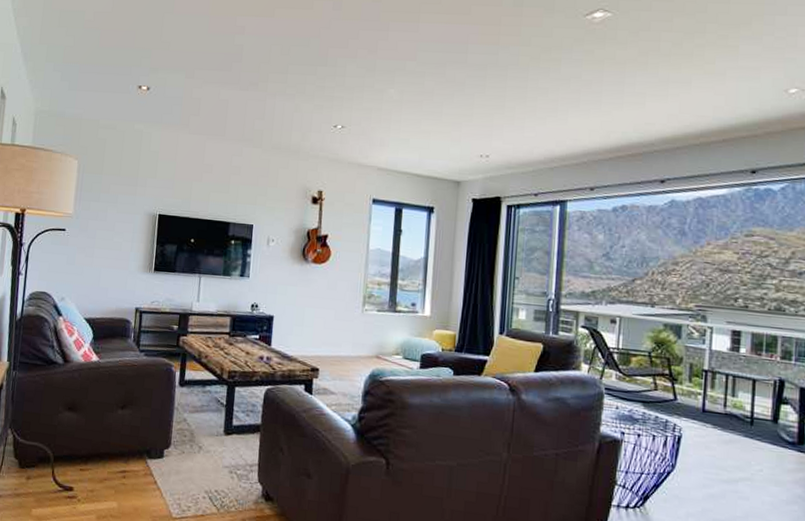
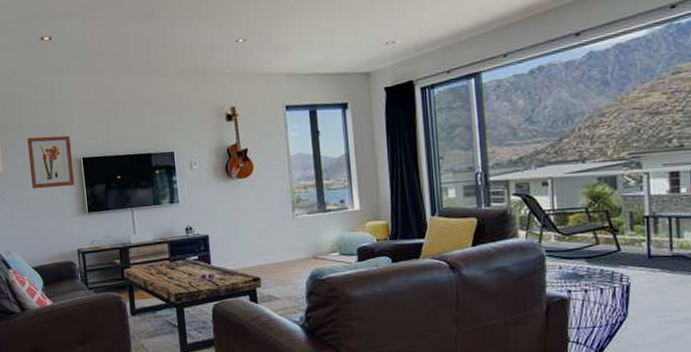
wall art: none [100,183,150,241] -> present [27,135,75,189]

